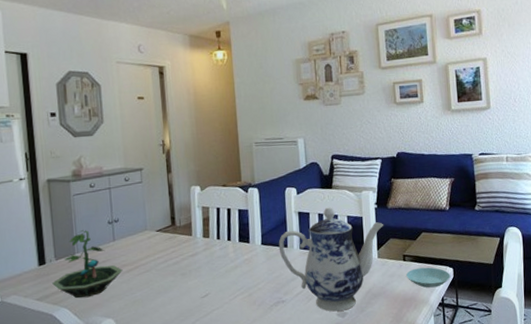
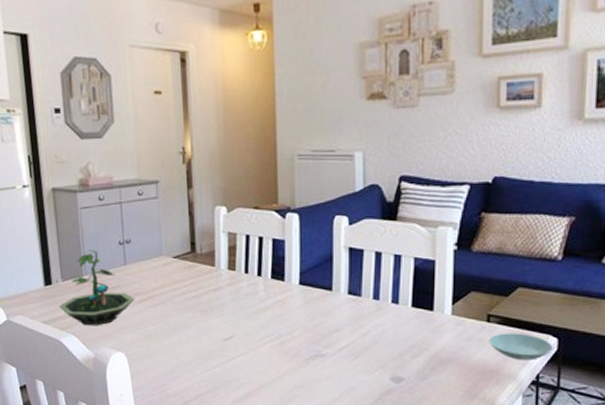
teapot: present [278,207,384,312] -> none [320,244,465,375]

